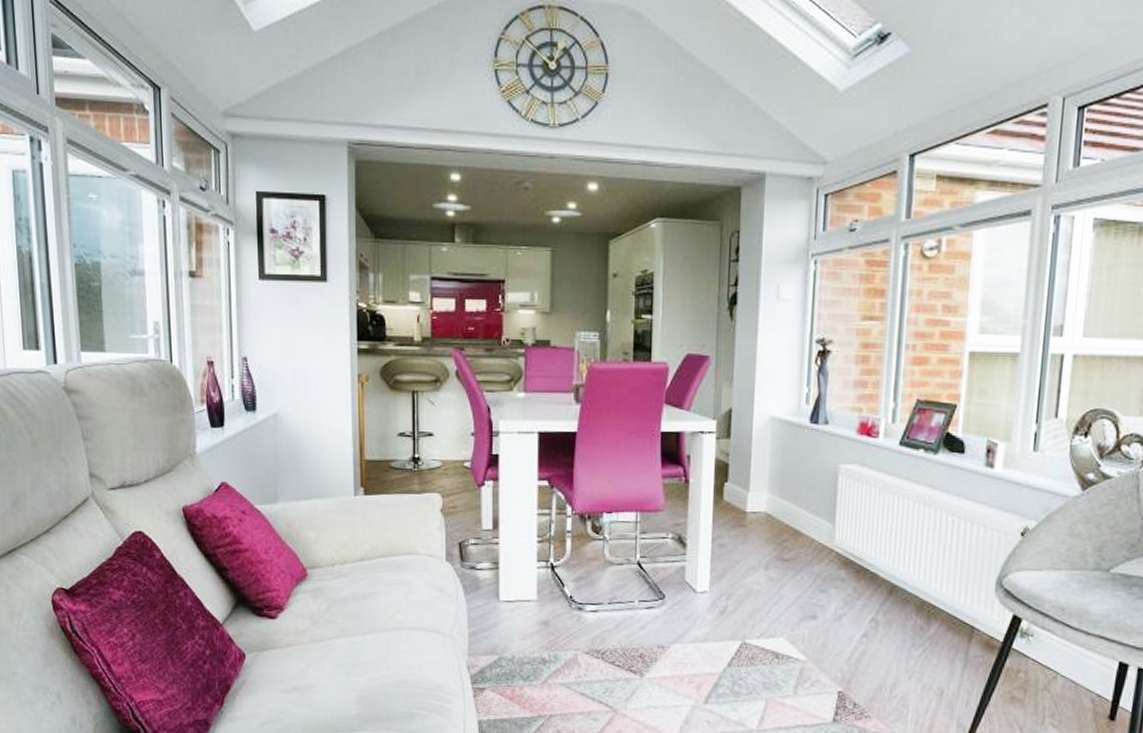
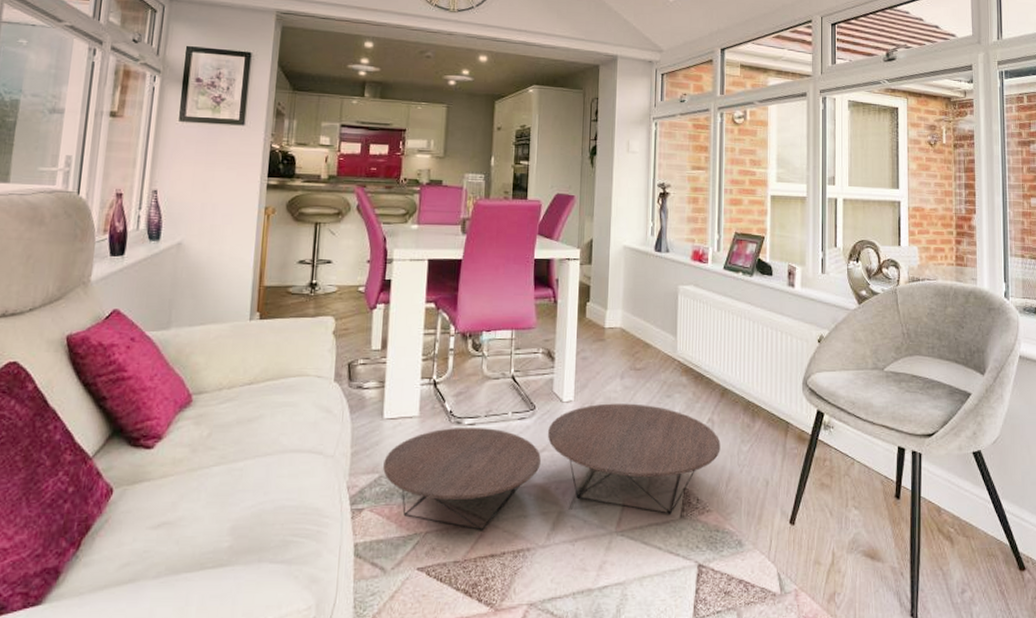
coffee table: none [503,596,886,719] -> present [383,403,721,531]

